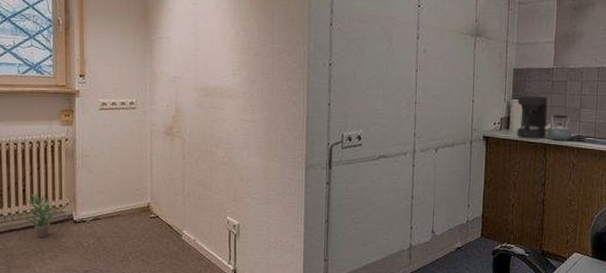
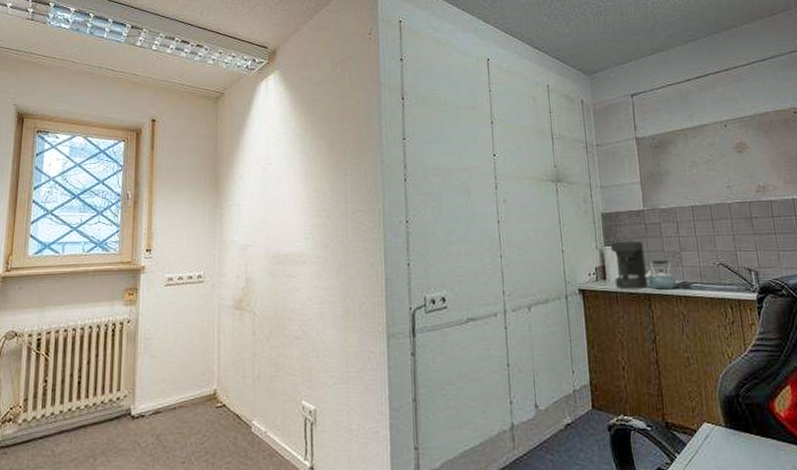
potted plant: present [25,194,57,238] -> none [78,386,113,440]

